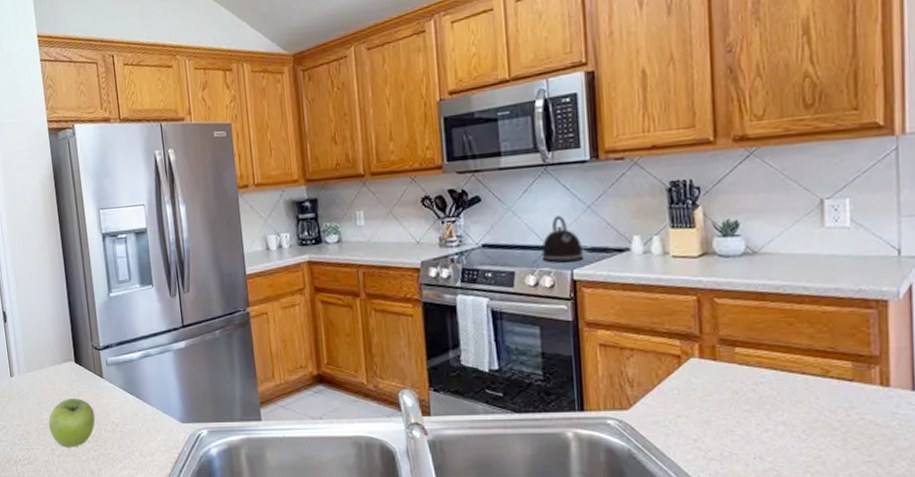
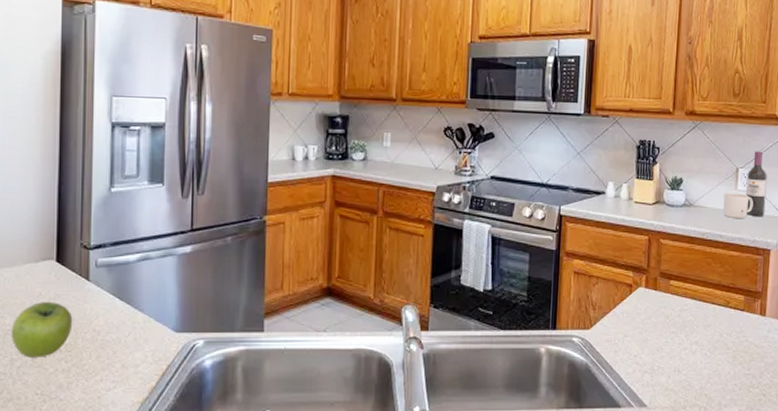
kettle: present [541,215,584,263] -> none [538,157,571,199]
mug: none [804,231,853,265] -> present [723,193,753,219]
wine bottle: none [839,173,873,259] -> present [746,151,767,217]

